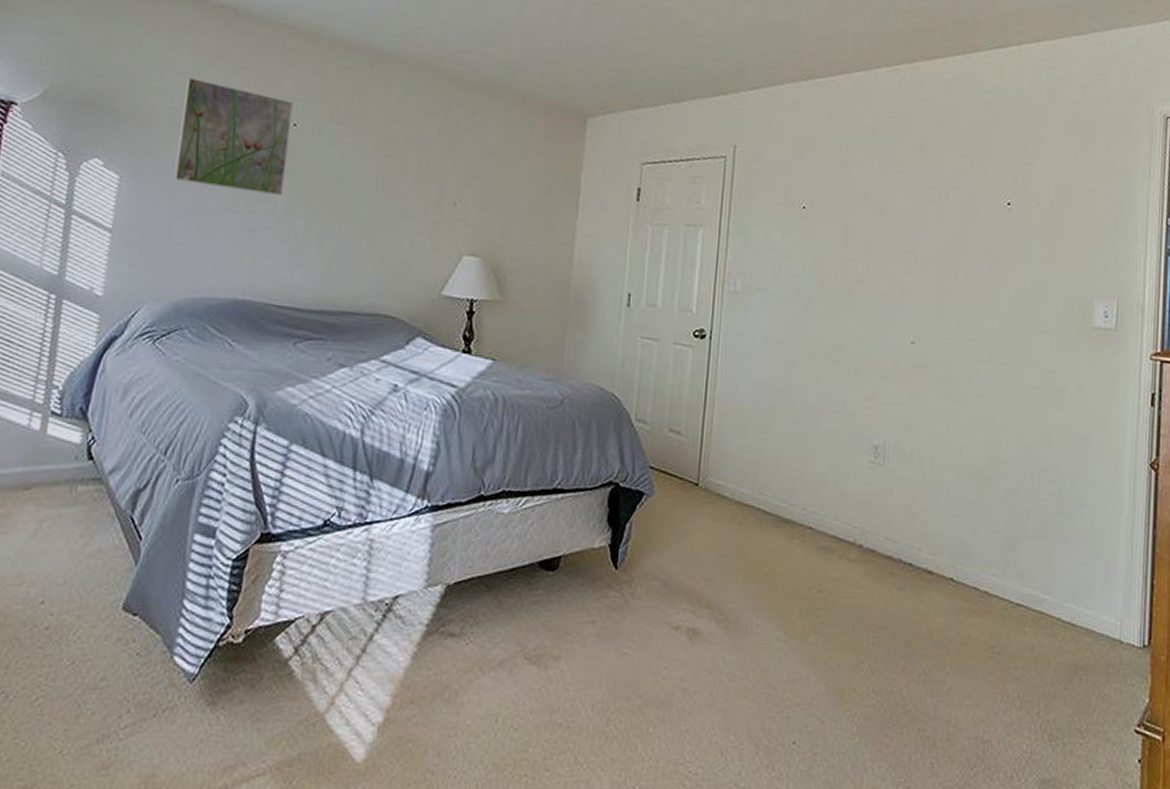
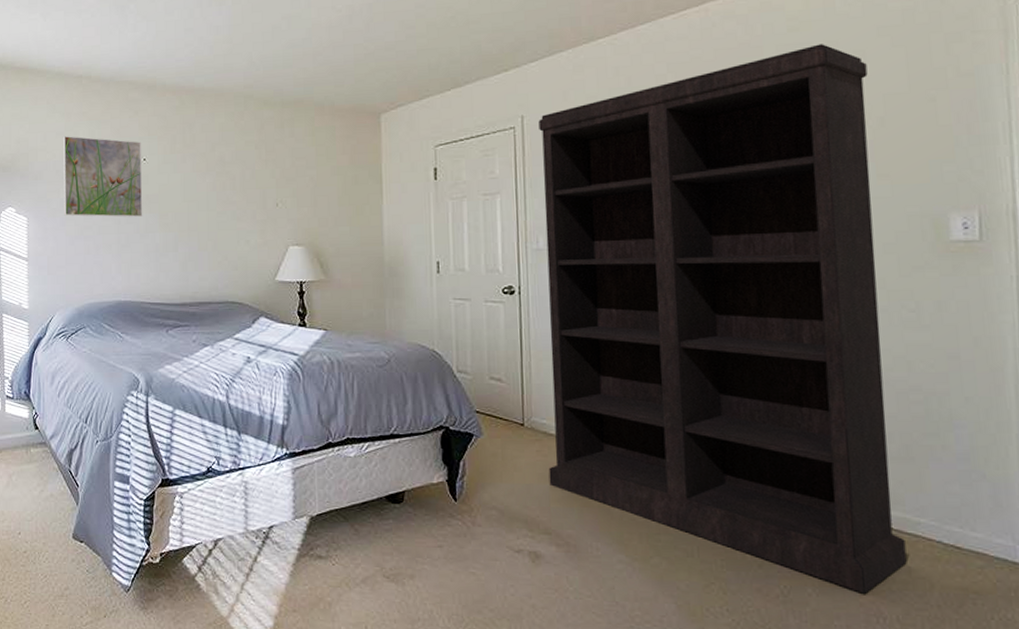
bookshelf: none [717,121,1044,671] -> present [538,44,907,594]

